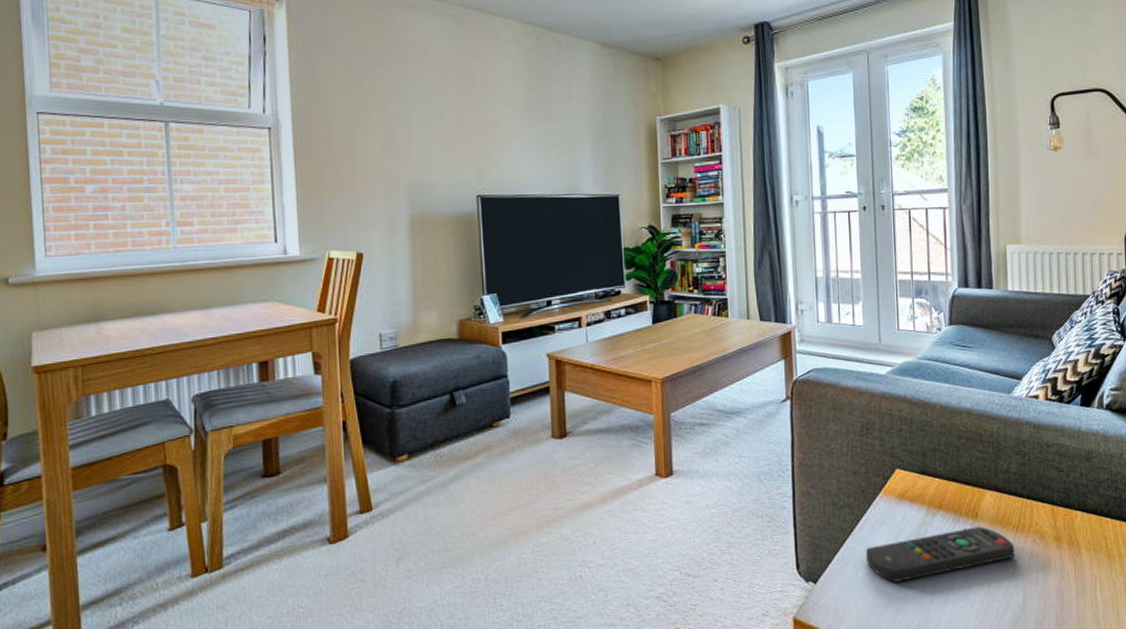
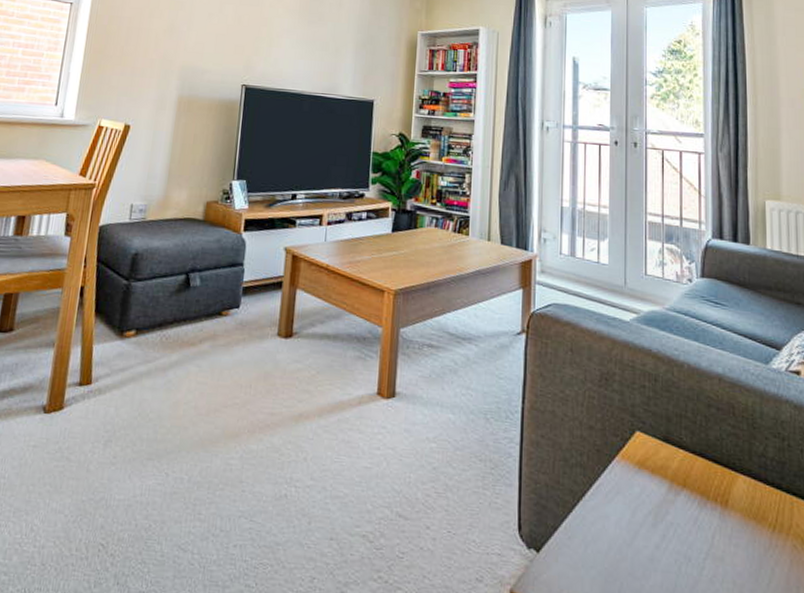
remote control: present [865,526,1015,582] -> none [596,516,771,569]

